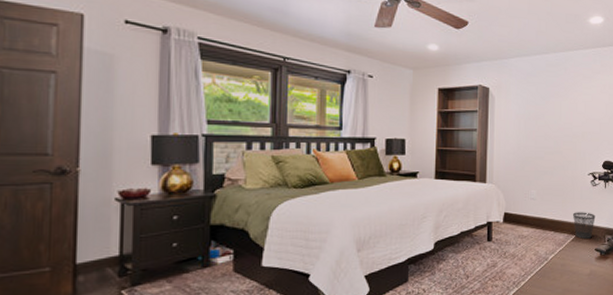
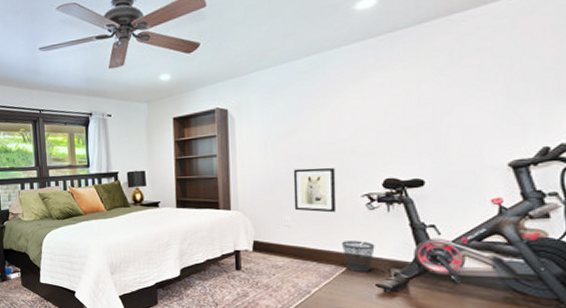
wall art: none [539,148,571,188] -> present [293,167,337,213]

